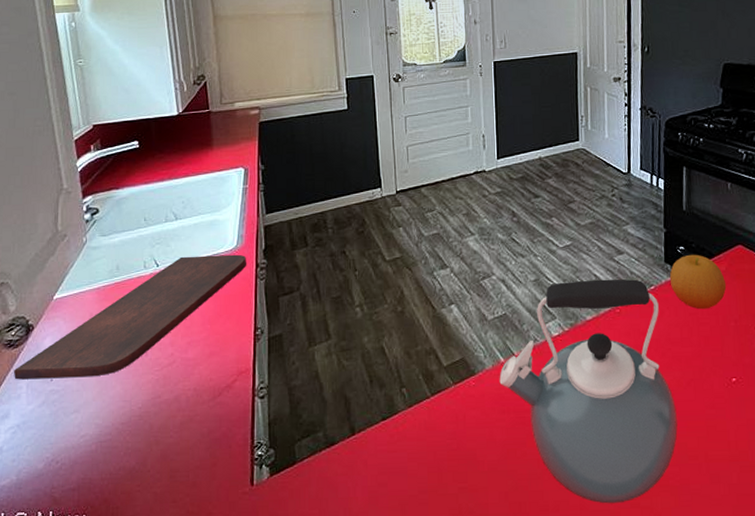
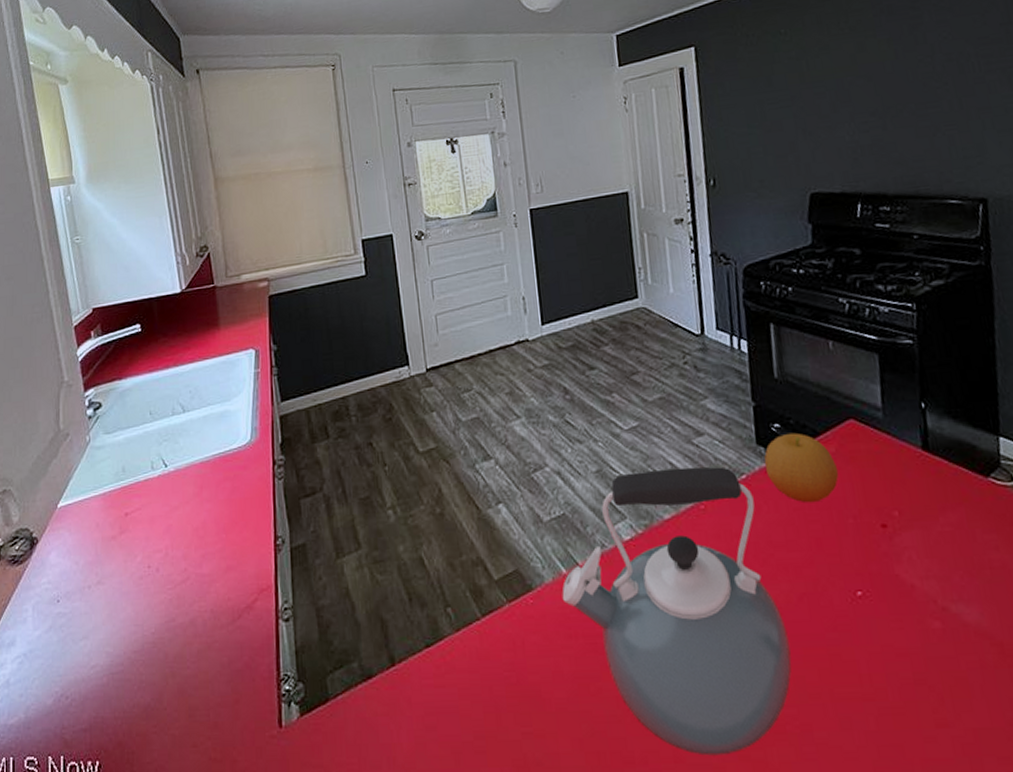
cutting board: present [13,254,247,380] -> none [18,450,263,602]

